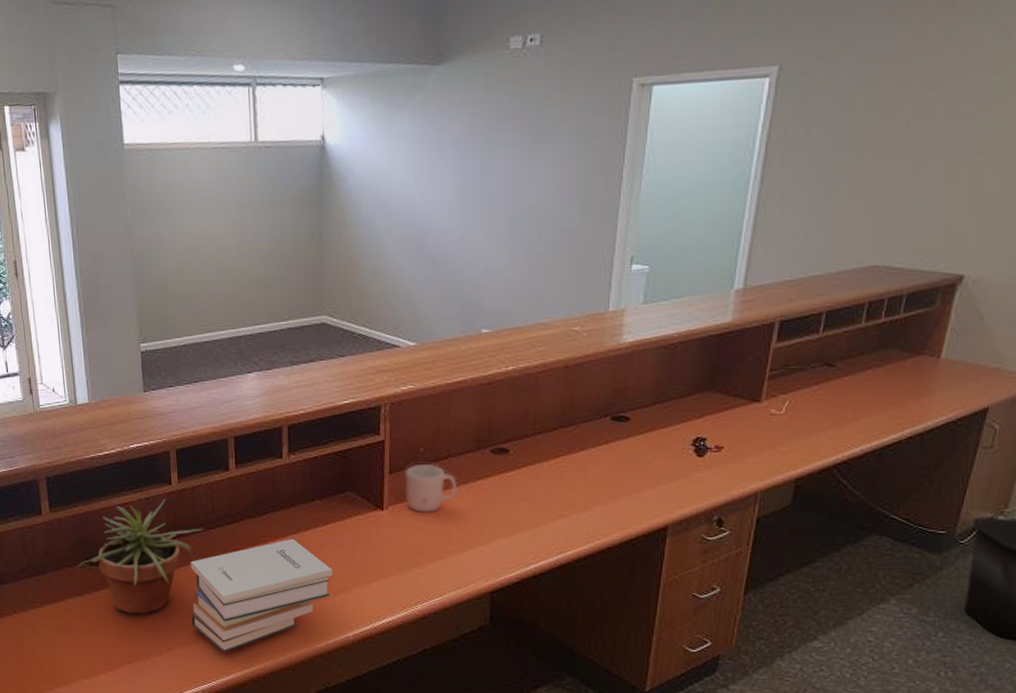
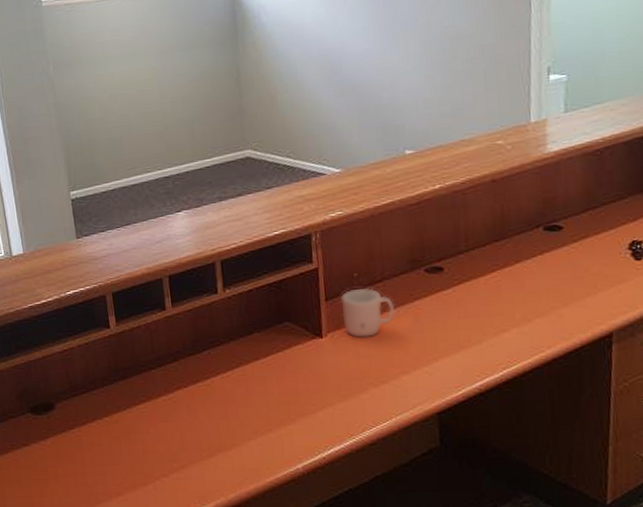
potted plant: present [76,499,204,614] -> none [21,342,145,461]
books: present [190,538,332,653] -> none [133,373,277,494]

